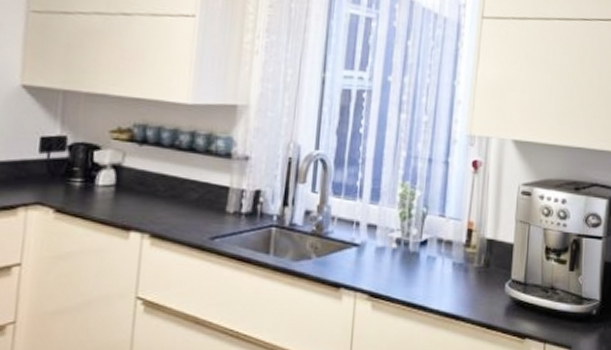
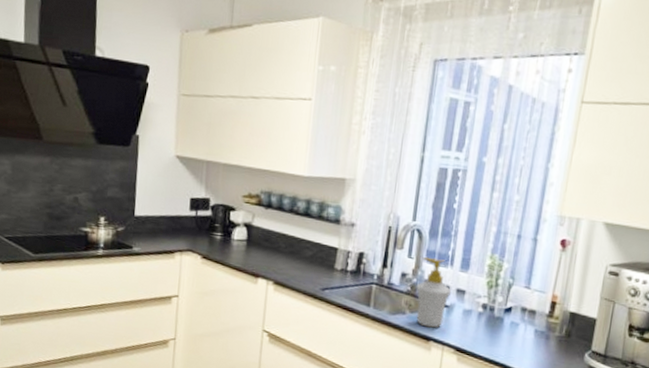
soap bottle: none [322,189,362,272] -> present [416,256,452,328]

